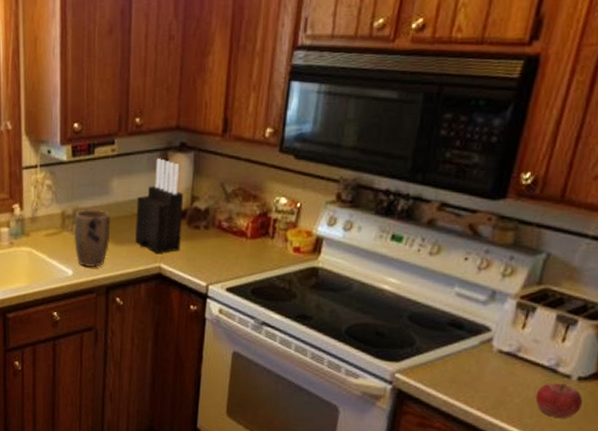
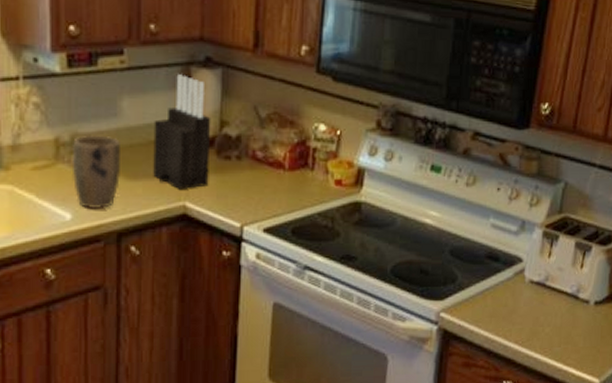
fruit: present [535,383,583,418] -> none [562,309,599,343]

